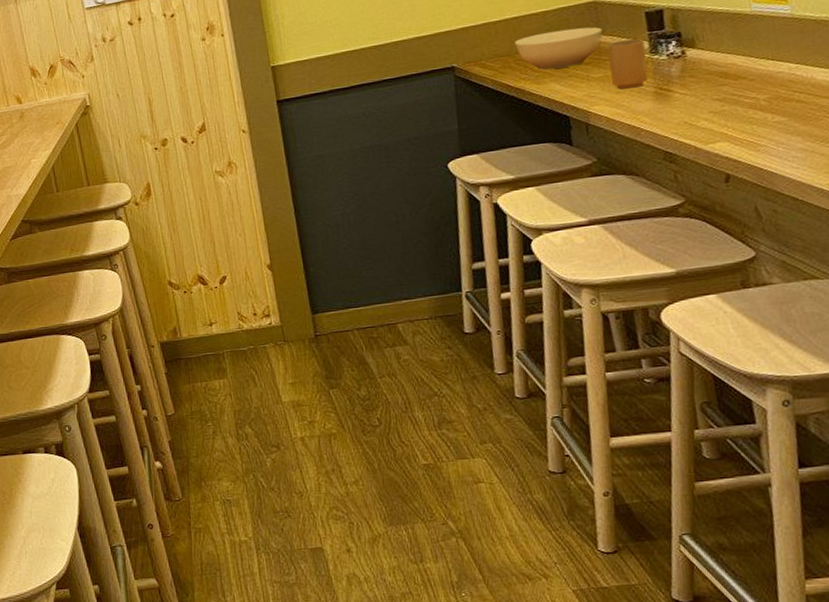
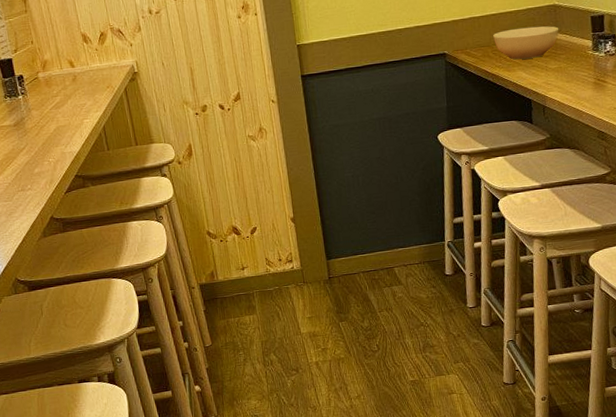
cup: present [608,38,648,89] -> none [562,37,590,79]

